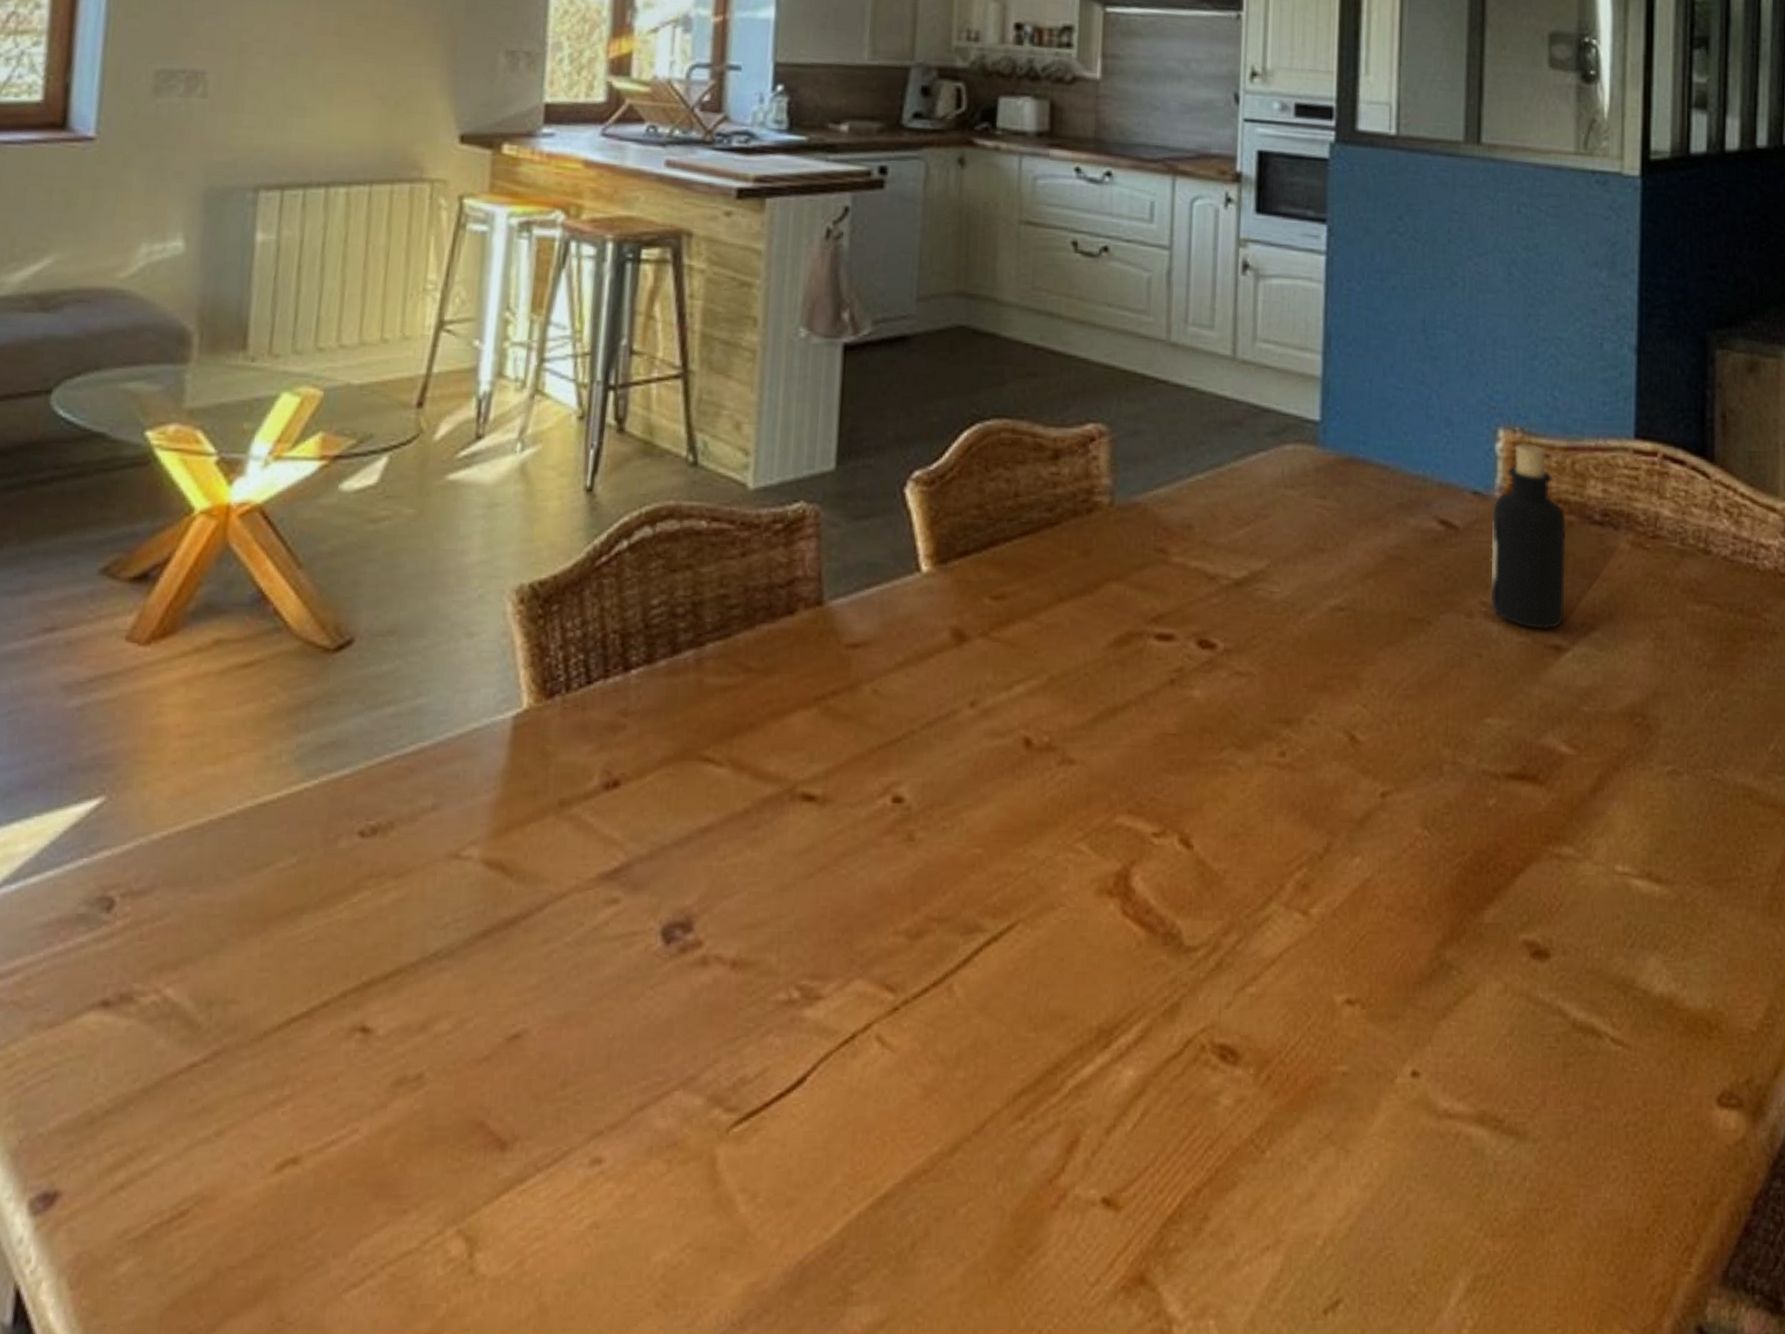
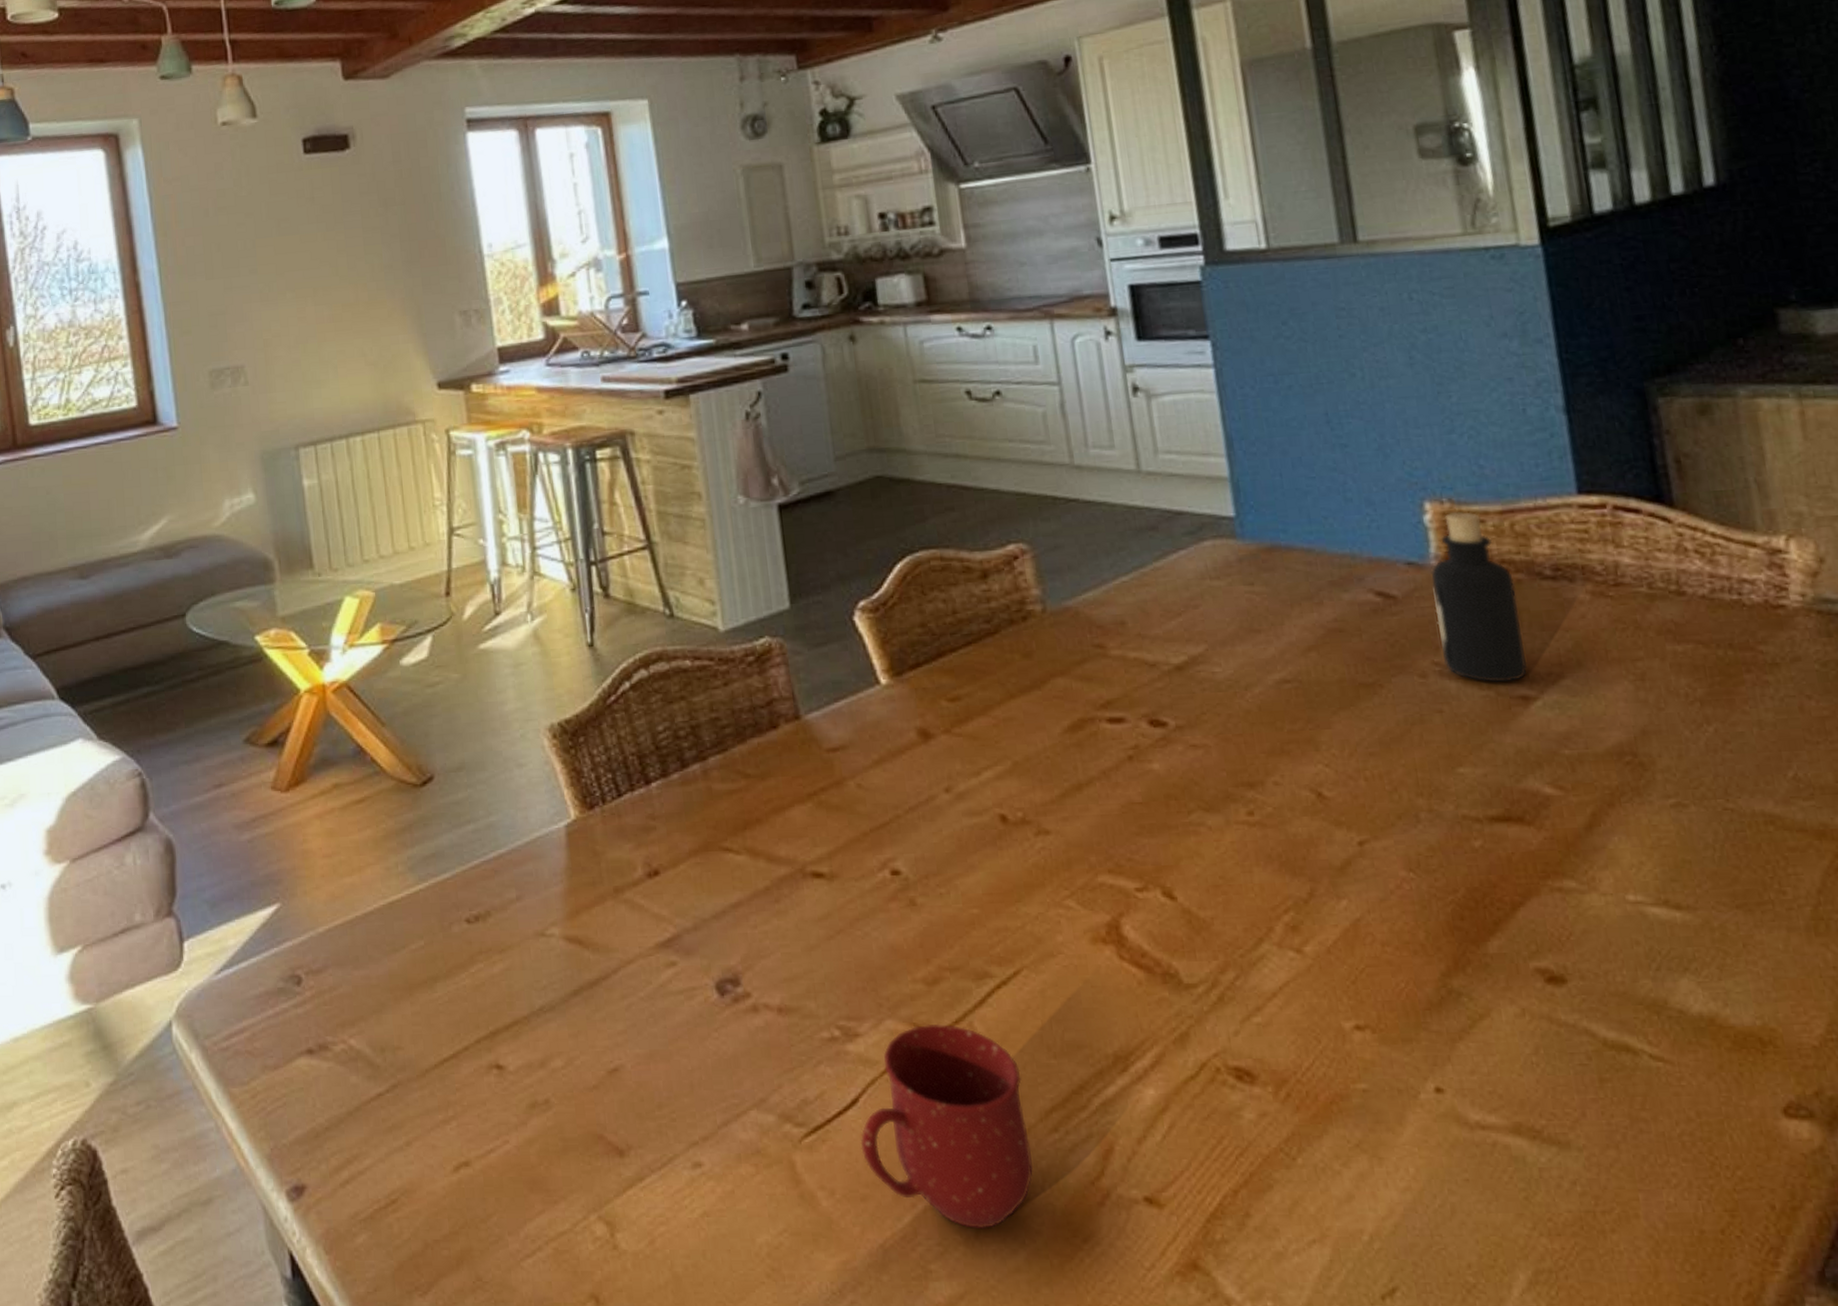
mug: none [798,986,995,1240] -> present [860,1023,1034,1230]

